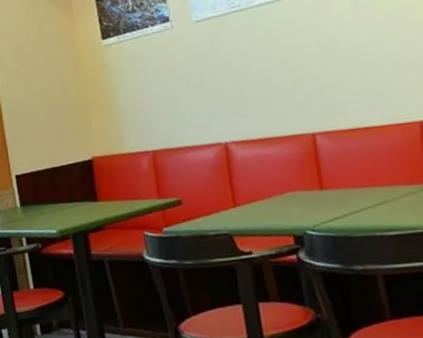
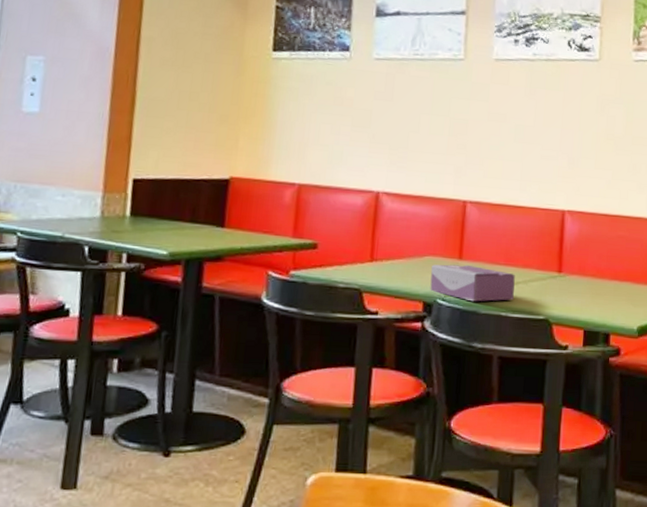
tissue box: none [294,193,386,227] -> present [430,264,515,302]

